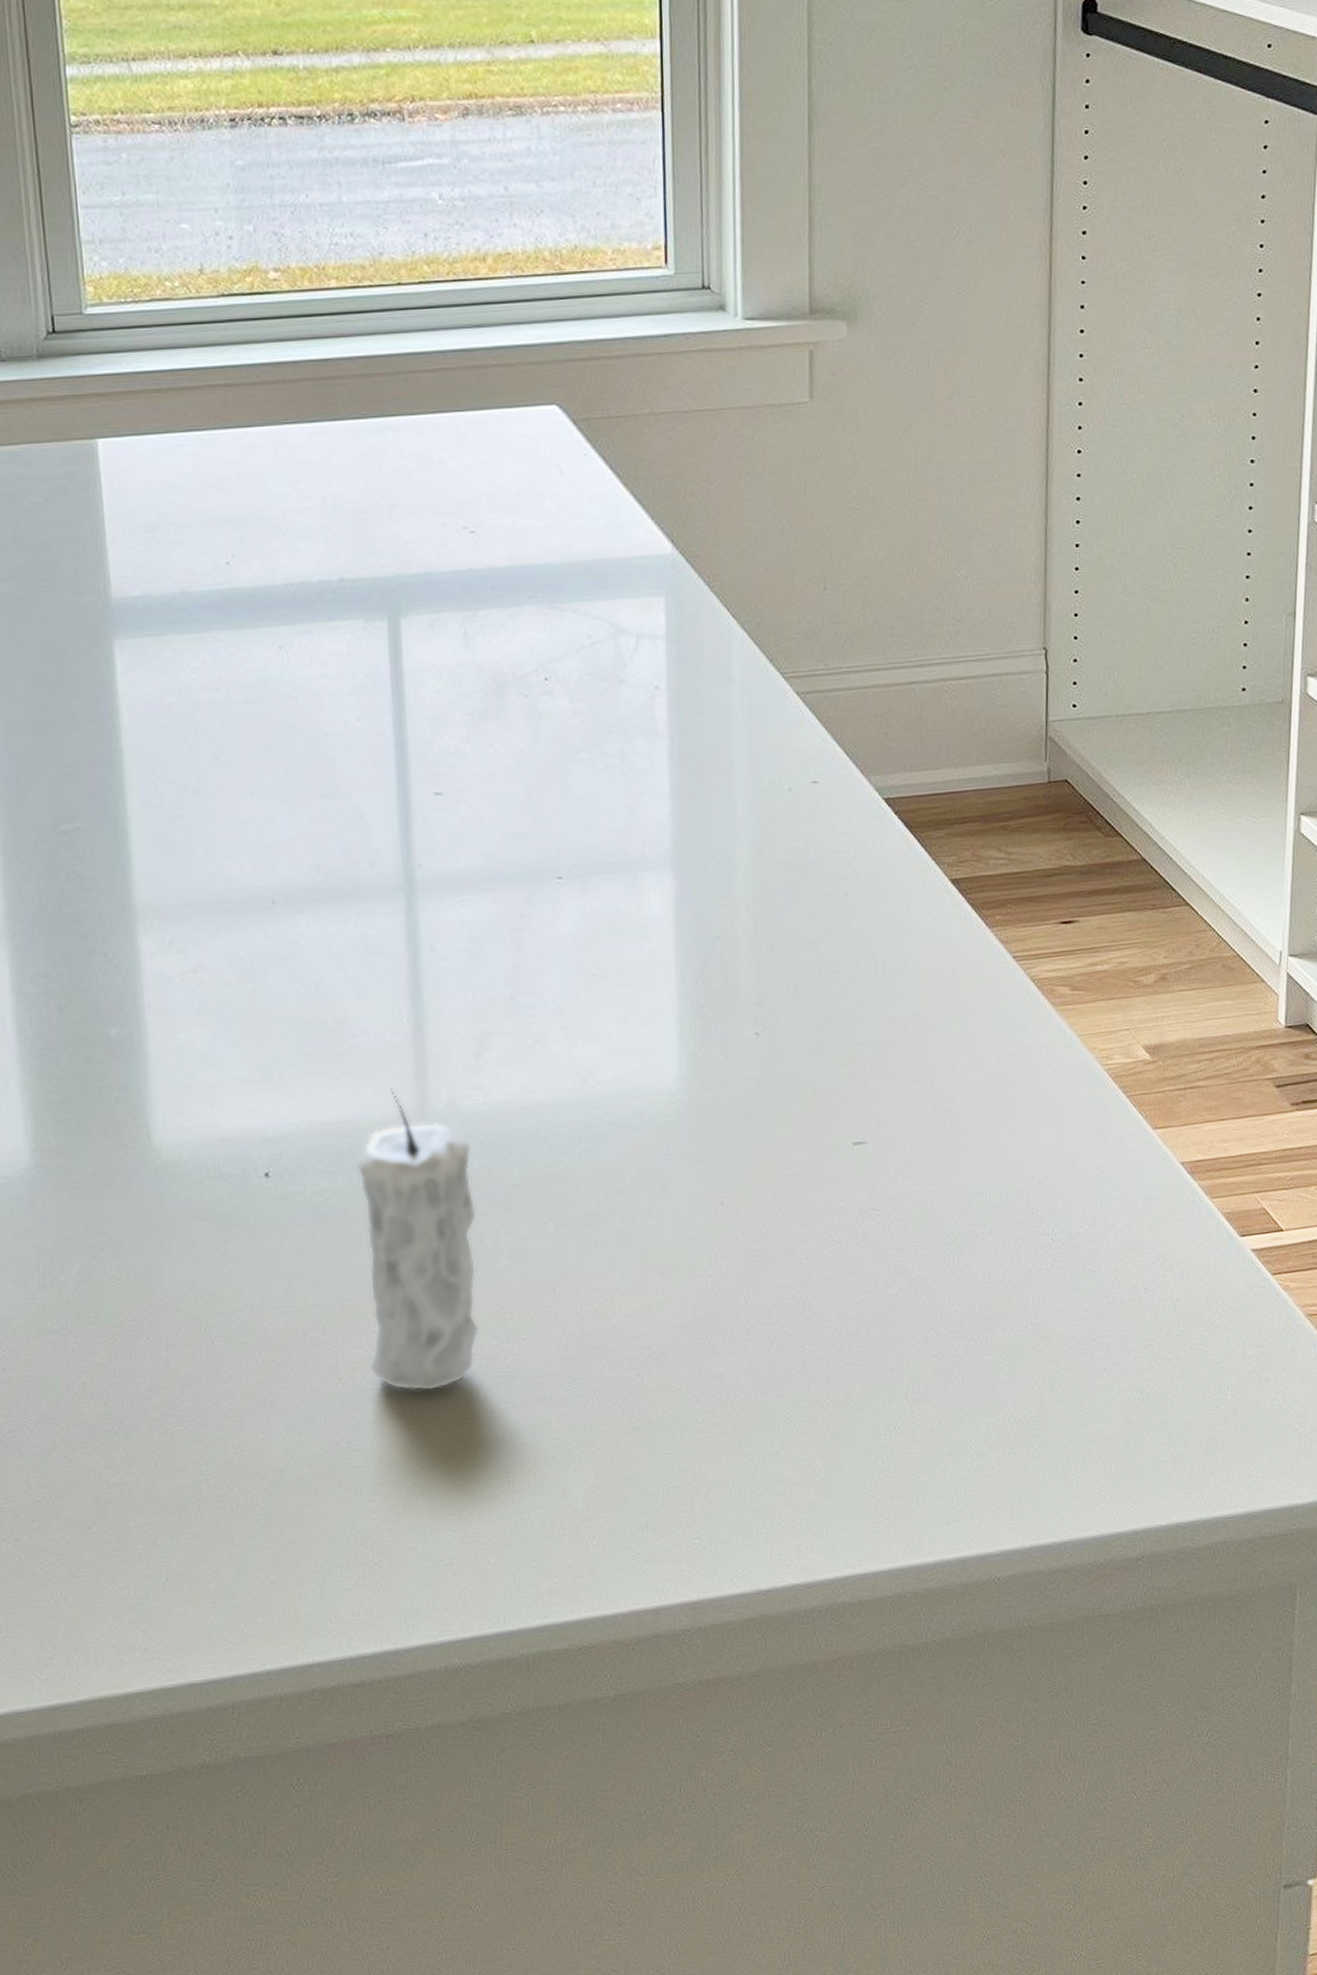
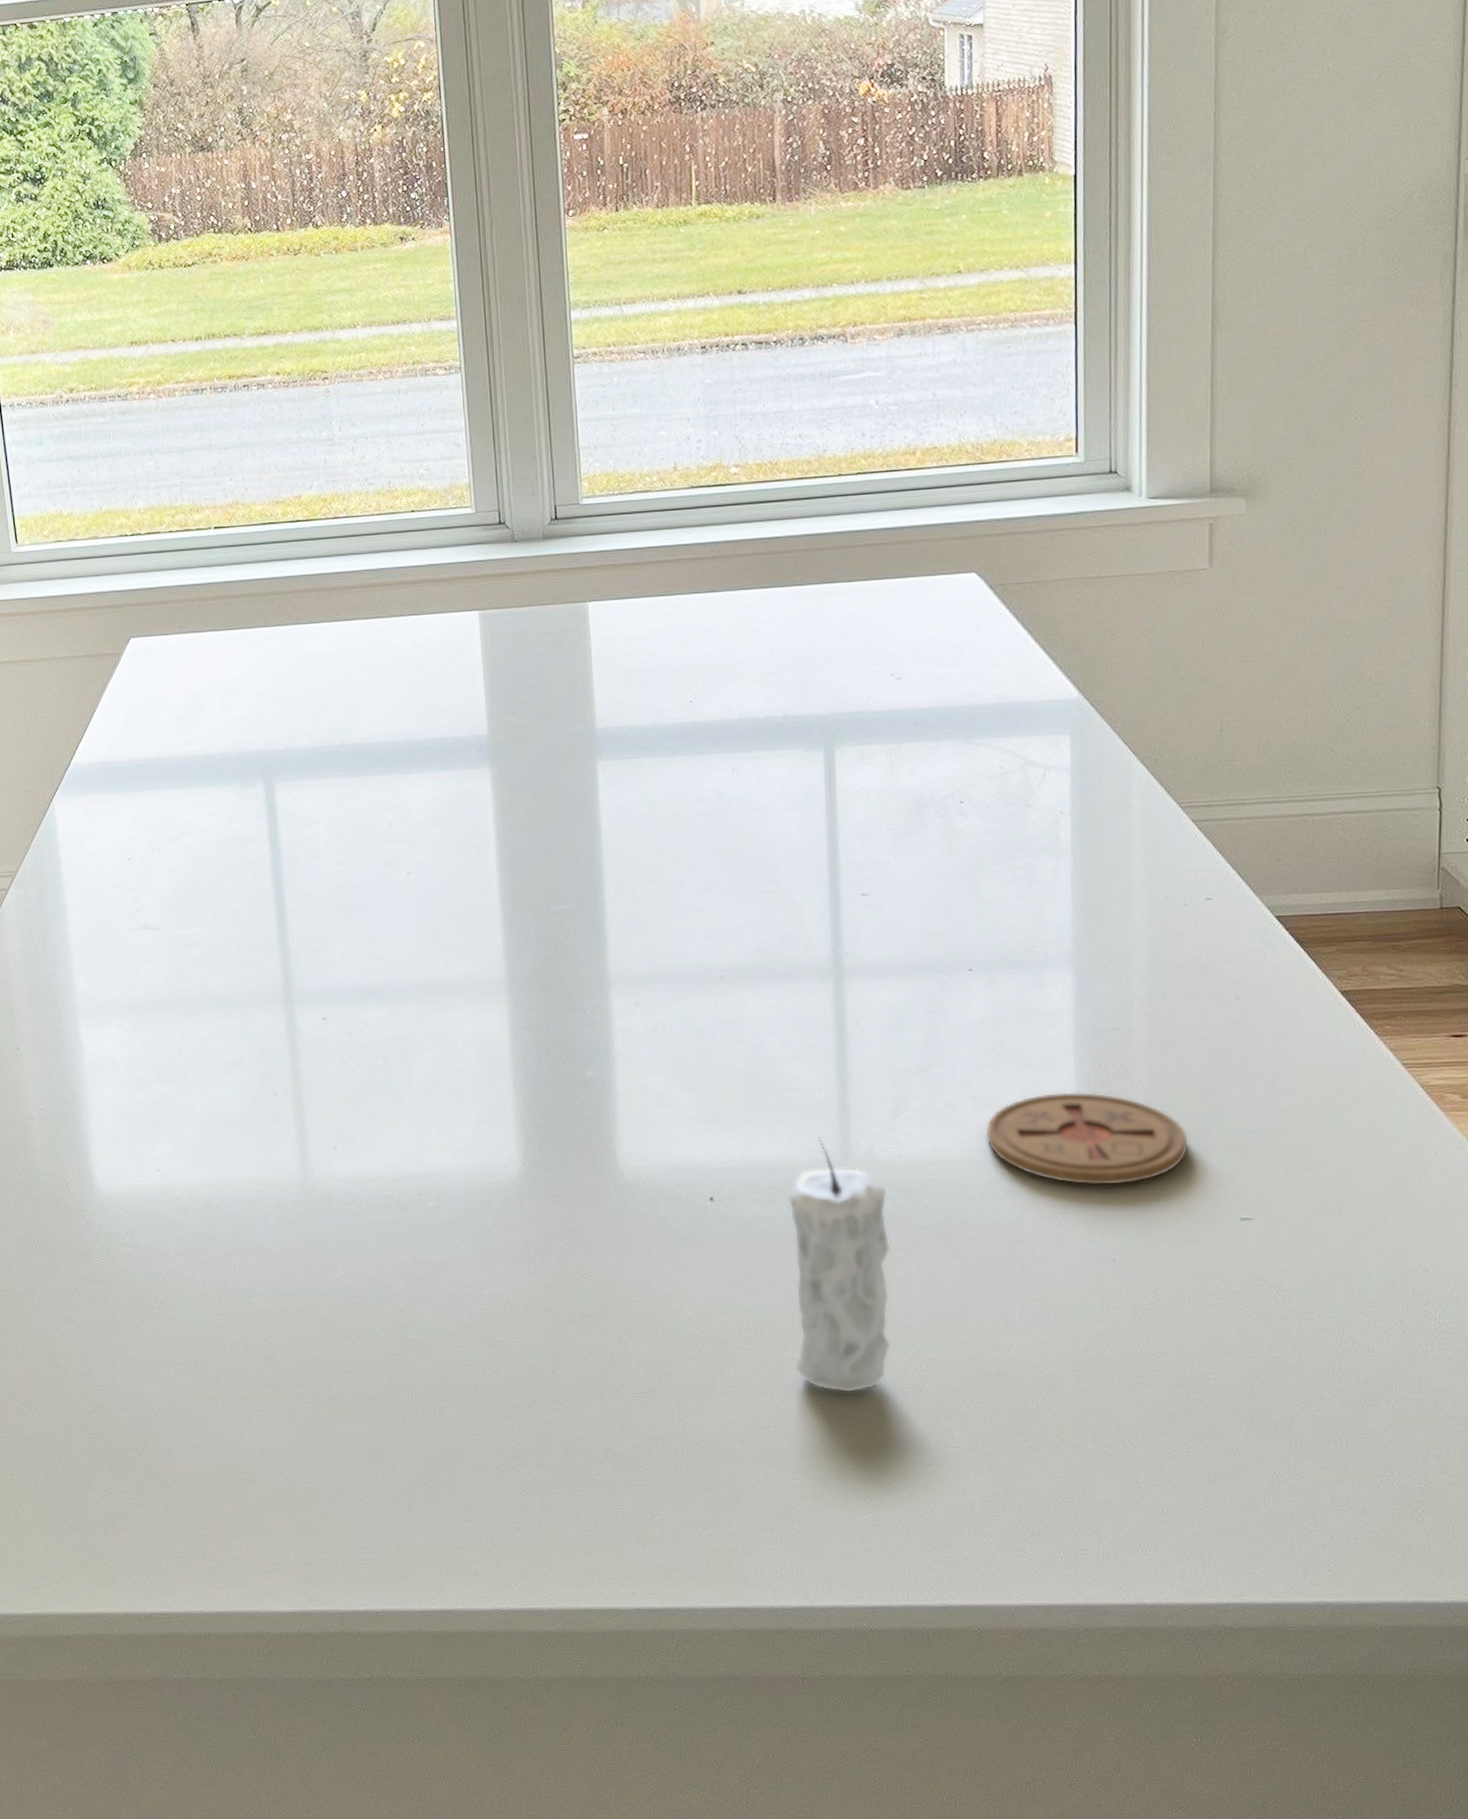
coaster: none [580,1012,799,1120] -> present [985,1092,1189,1185]

